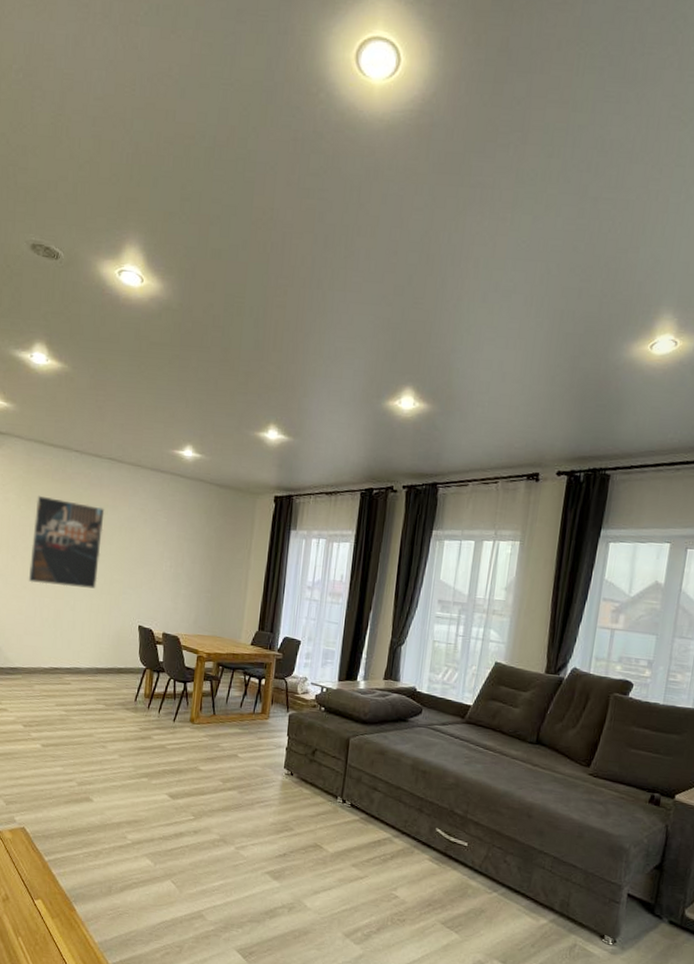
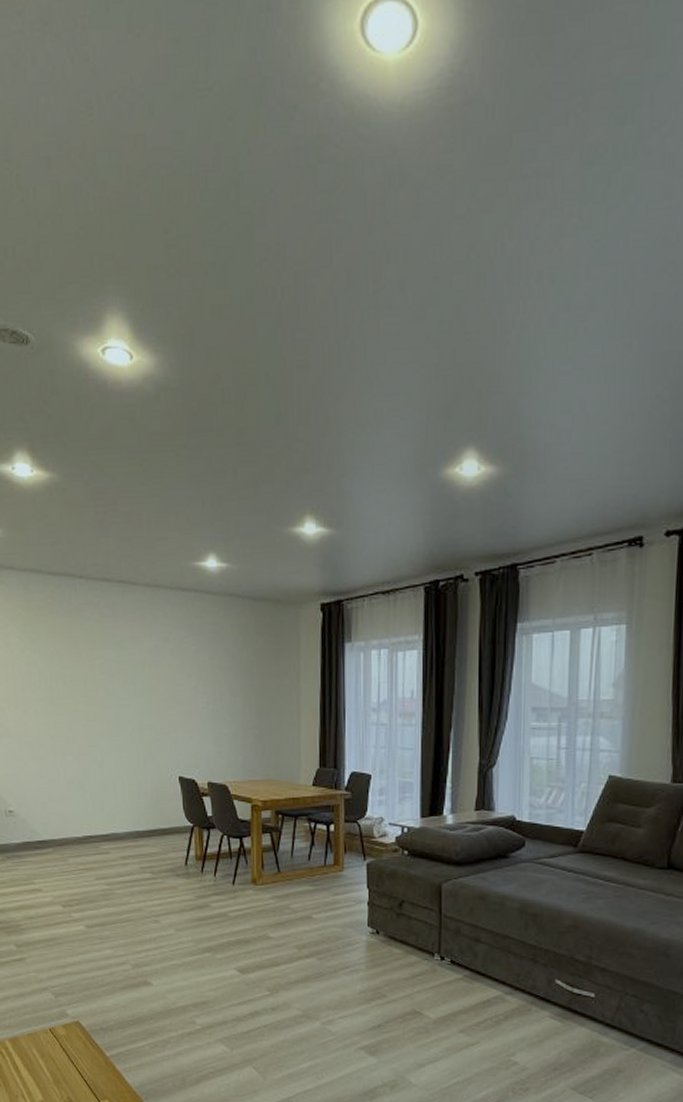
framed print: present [28,495,105,589] -> none [41,635,125,740]

